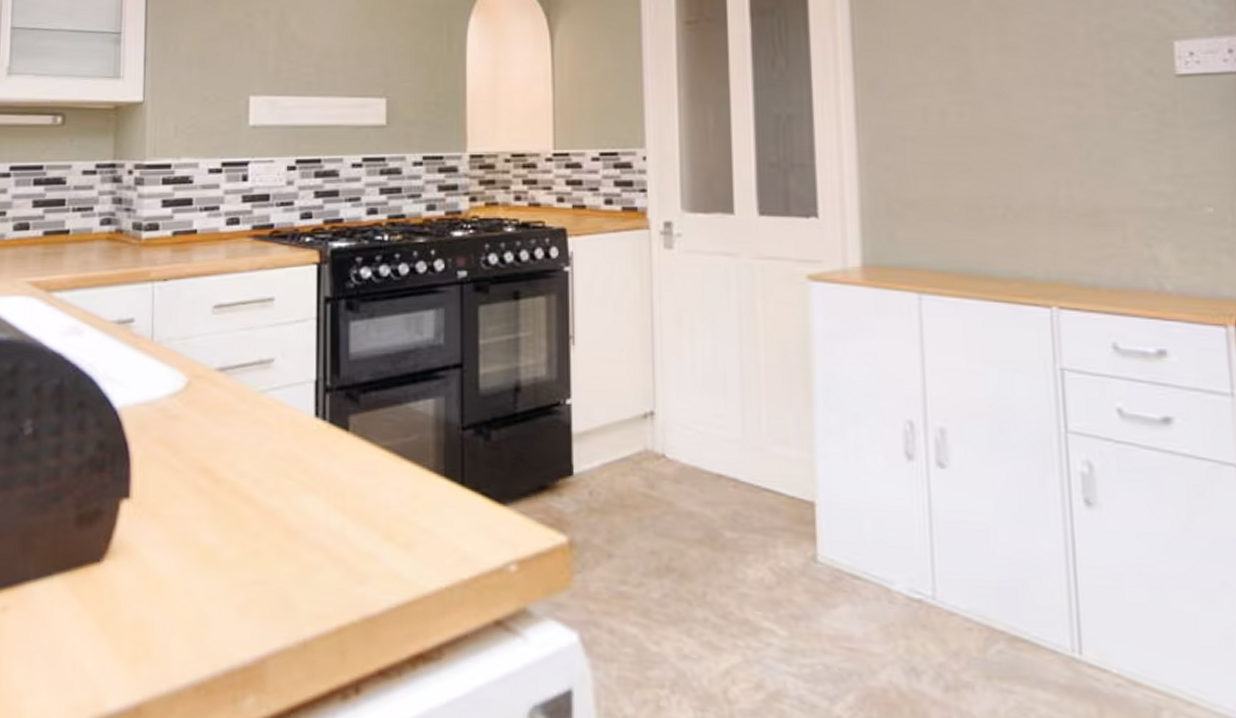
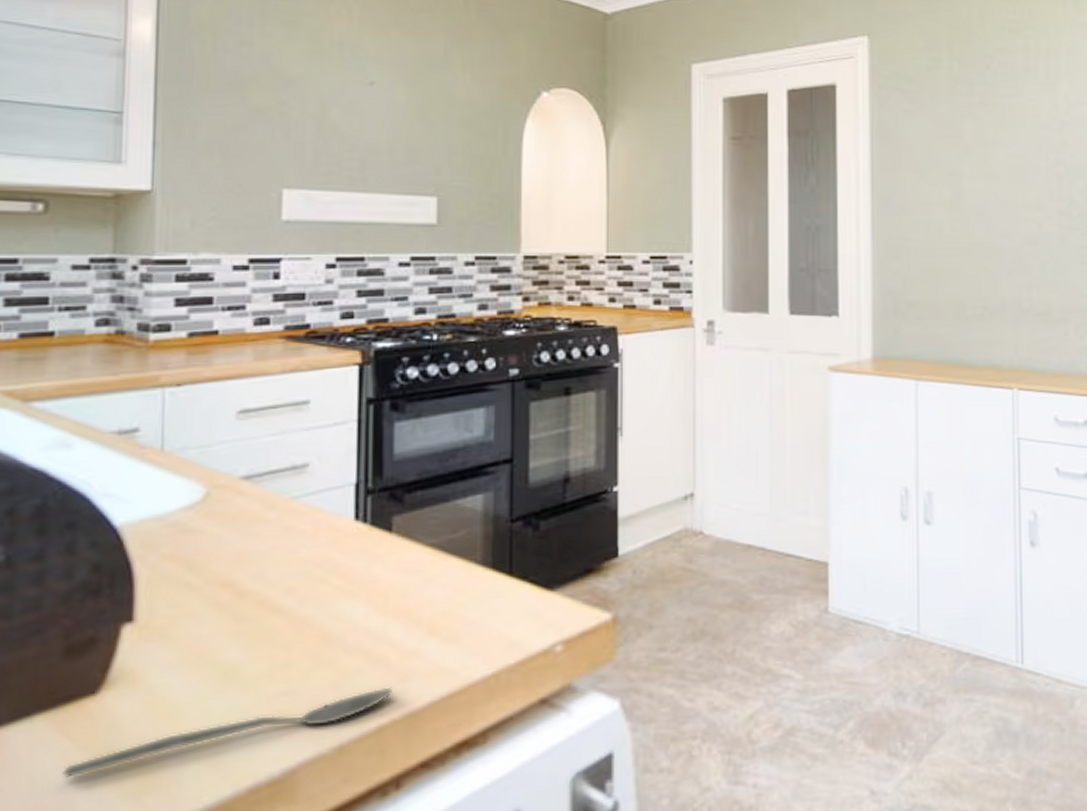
spoon: none [75,587,352,638] -> present [63,687,394,779]

